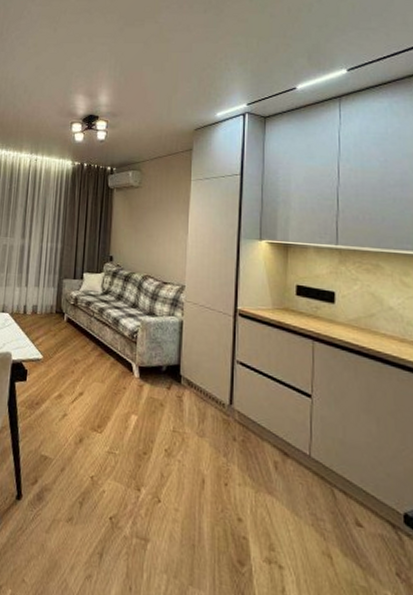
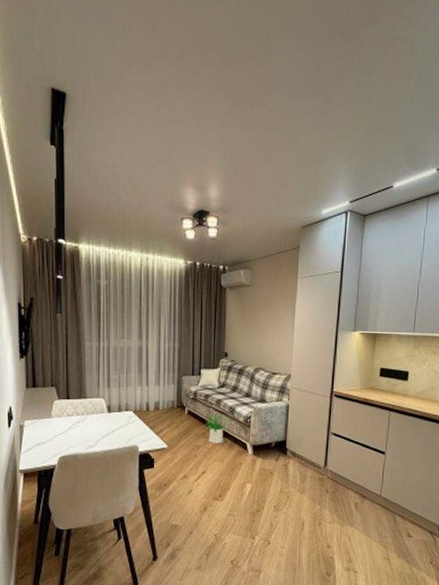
potted plant: none [86,324,112,360] -> present [206,414,229,443]

